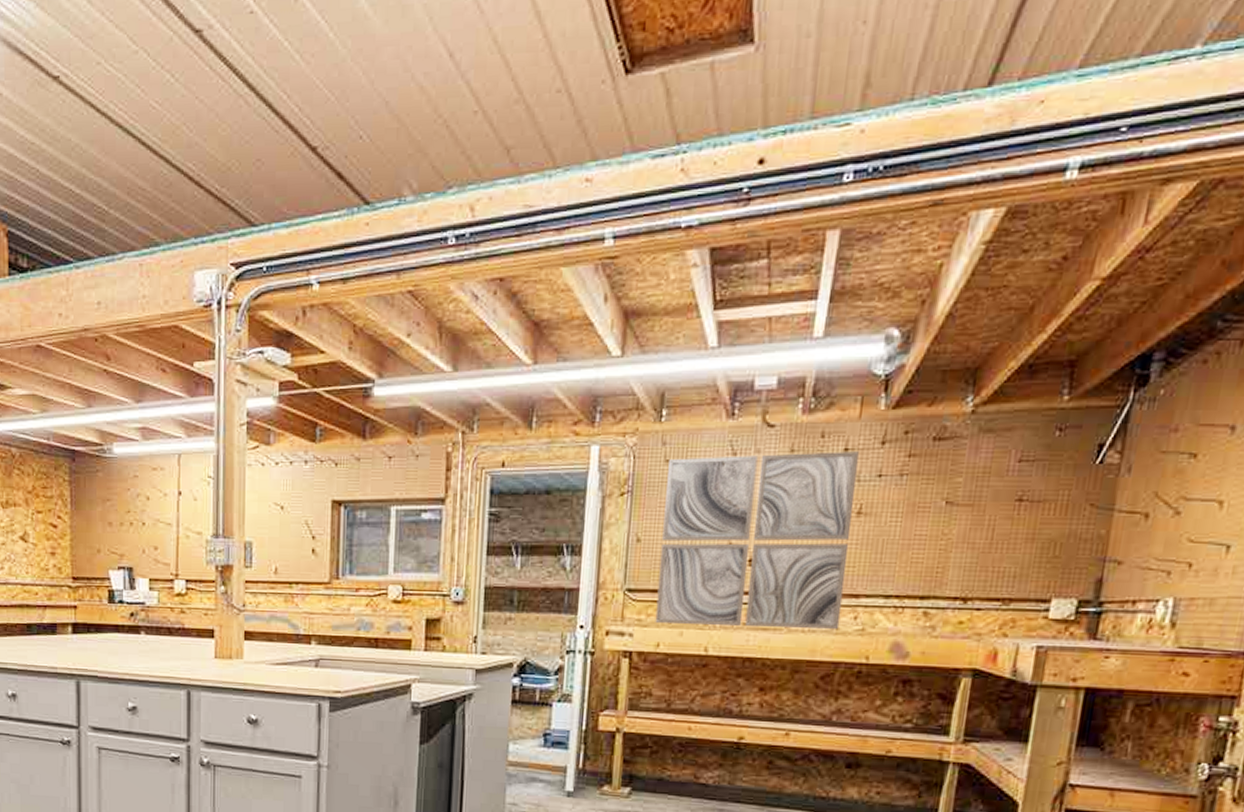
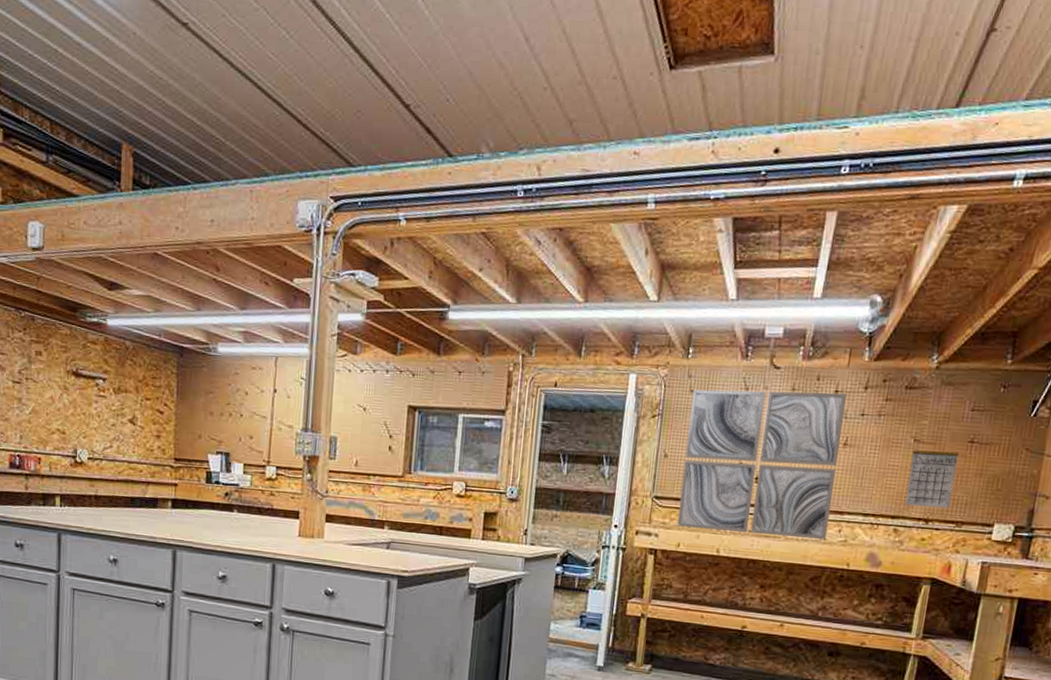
calendar: none [936,508,1004,584] -> present [905,447,959,509]

